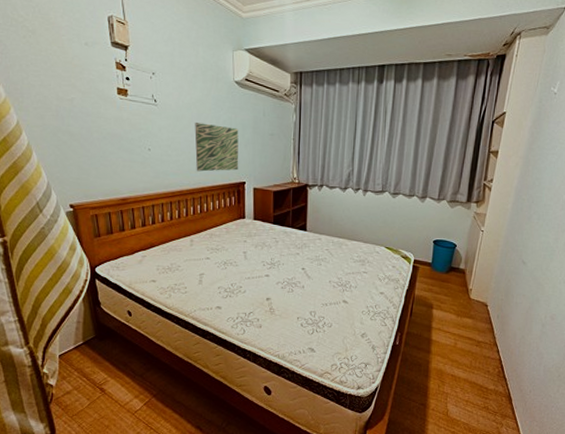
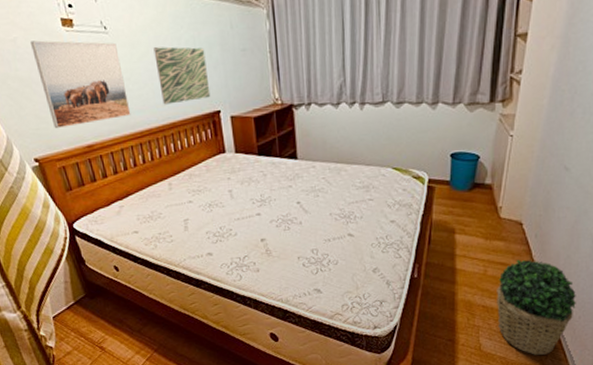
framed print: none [86,103,166,181] -> present [31,40,131,129]
potted plant: none [463,336,528,423] -> present [497,259,576,355]

